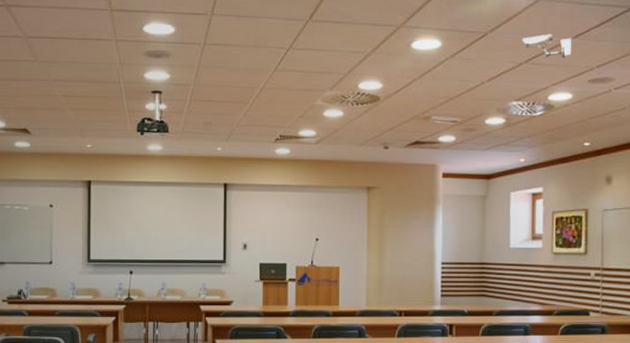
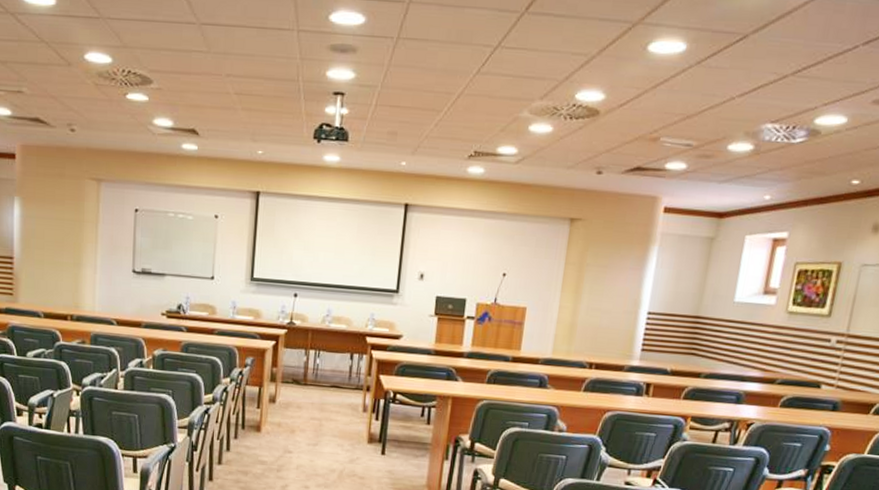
security camera: present [522,34,572,58] -> none [792,38,859,71]

